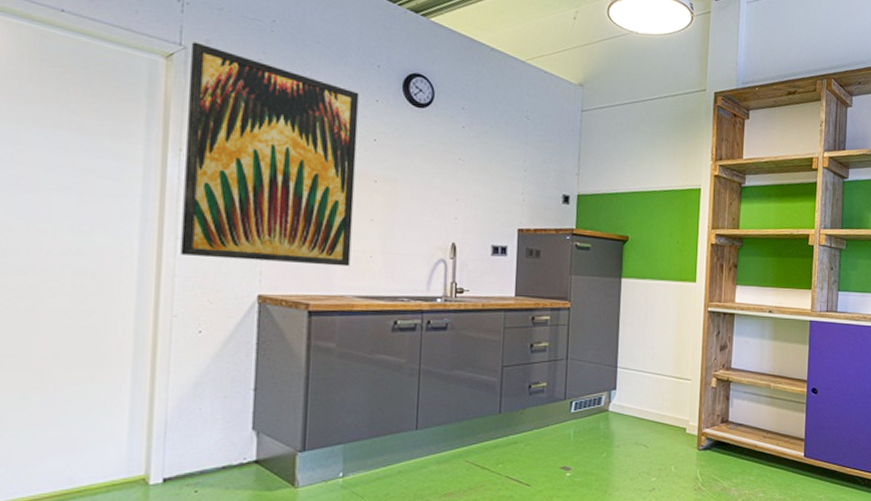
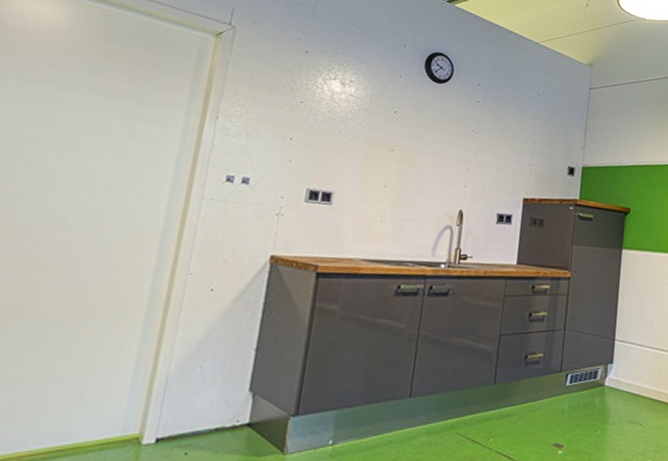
wall art: present [180,42,359,267] -> none [204,22,385,231]

